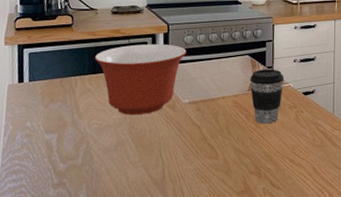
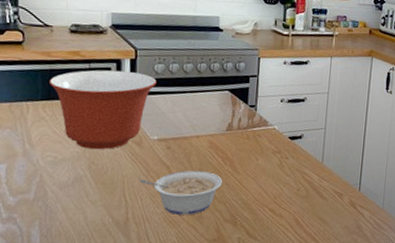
legume: none [173,129,247,170] -> present [139,171,223,215]
coffee cup: present [250,69,284,124] -> none [229,107,269,169]

